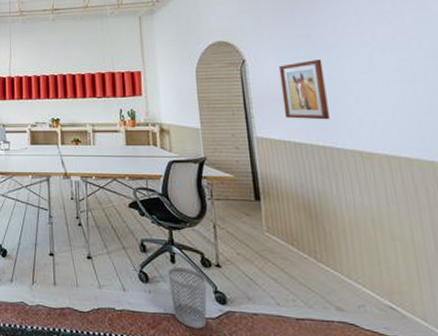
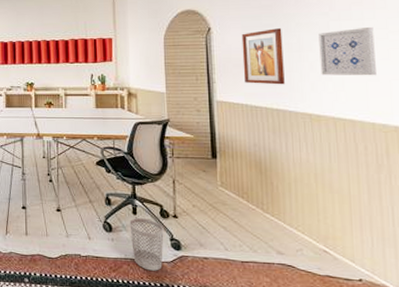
wall art: none [362,57,430,110] -> present [319,26,376,76]

